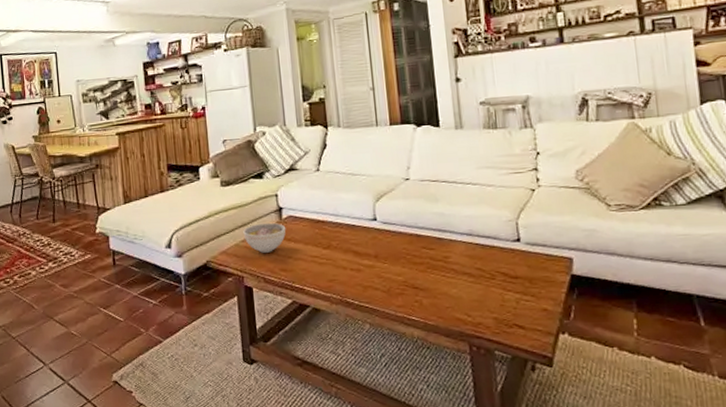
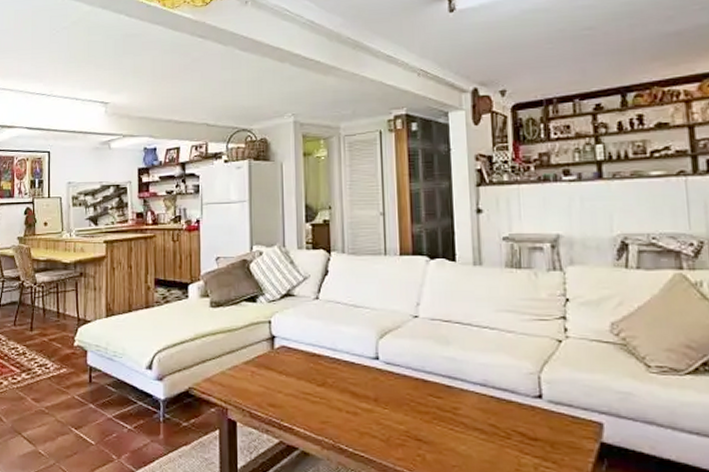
bowl: present [243,223,286,253] -> none [231,351,278,385]

